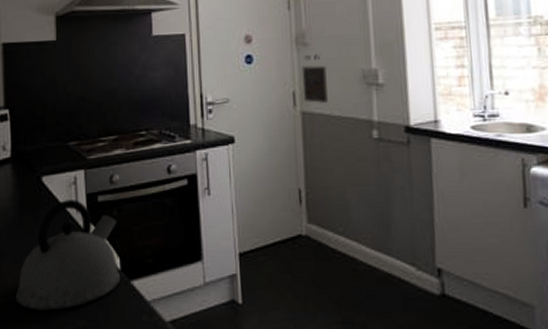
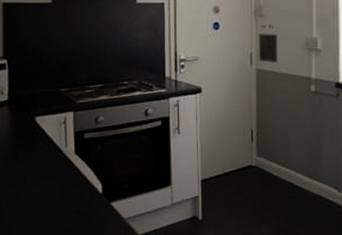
kettle: present [15,200,121,310] -> none [8,136,102,228]

